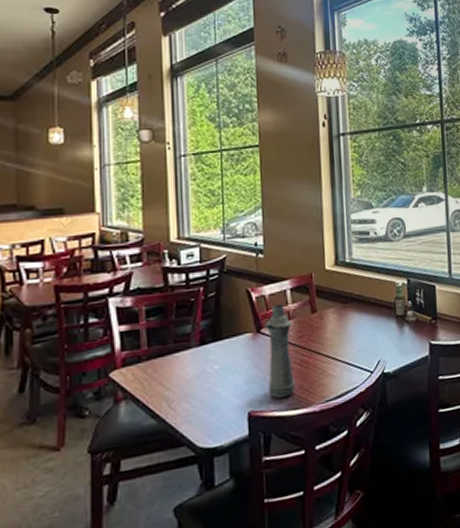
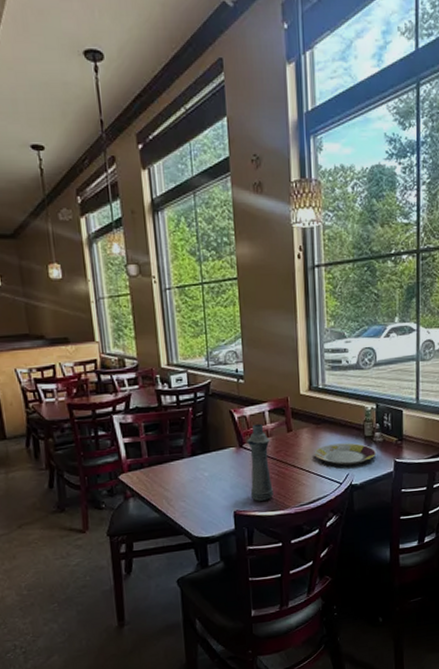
plate: none [341,323,410,351] -> present [314,443,377,466]

